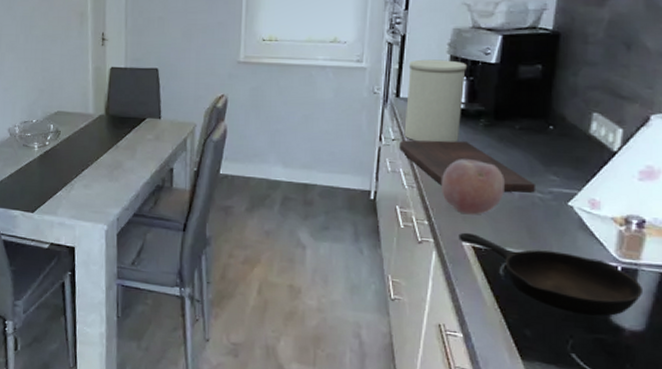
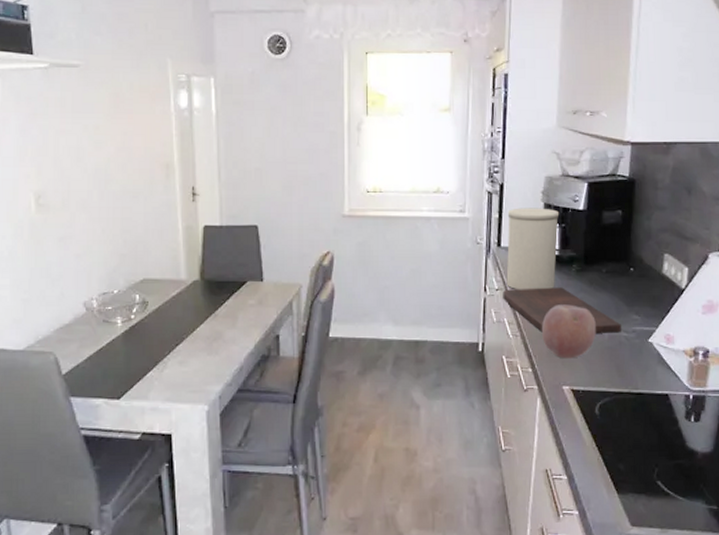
frying pan: present [458,232,642,316] -> none [559,376,710,443]

